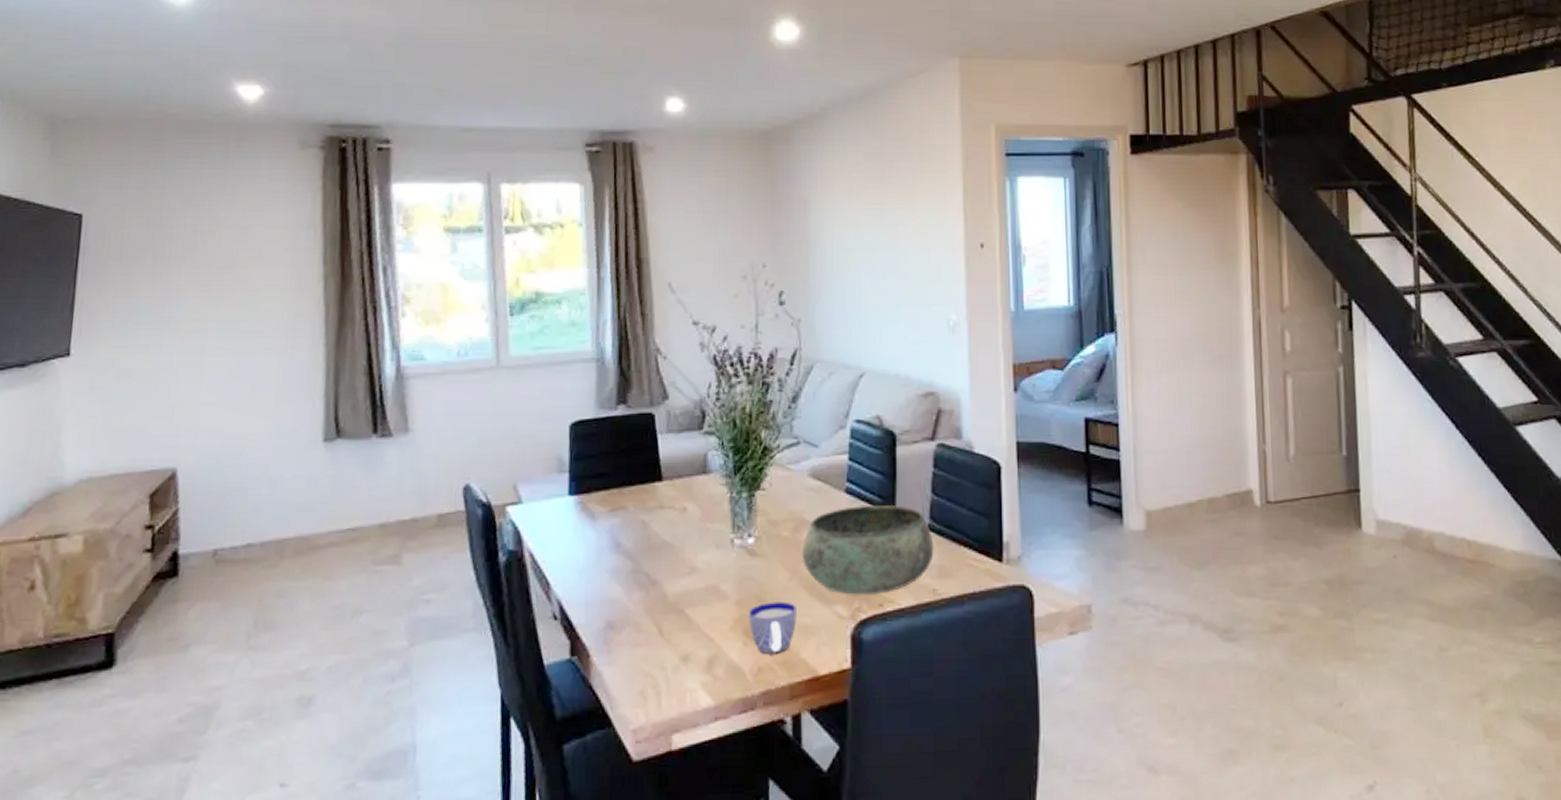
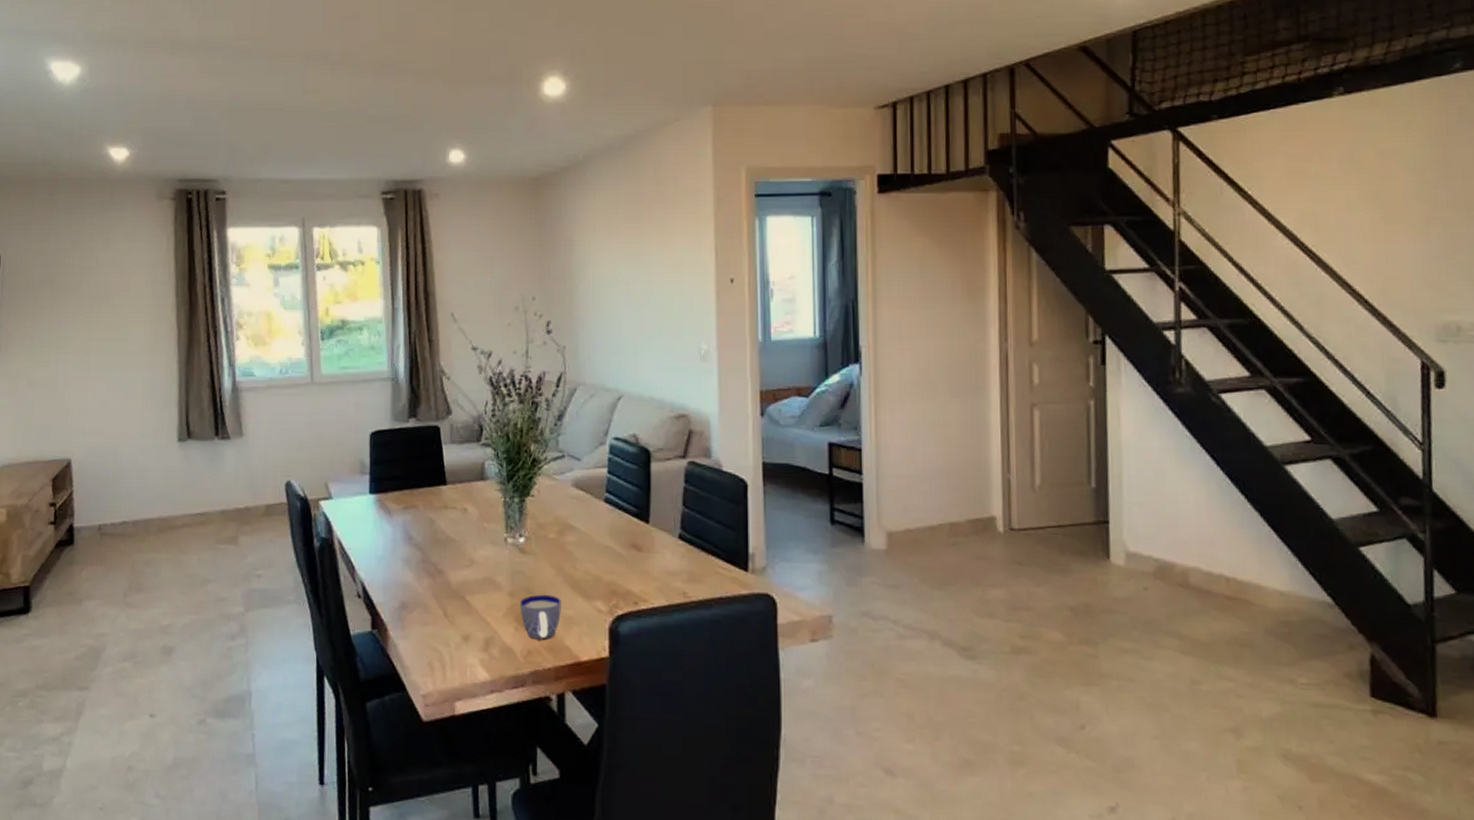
bowl: present [801,504,934,595] -> none [566,514,684,594]

